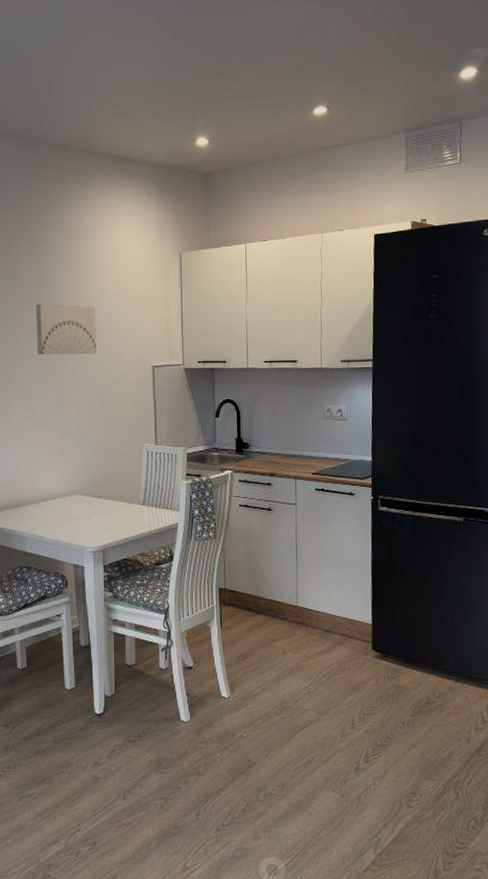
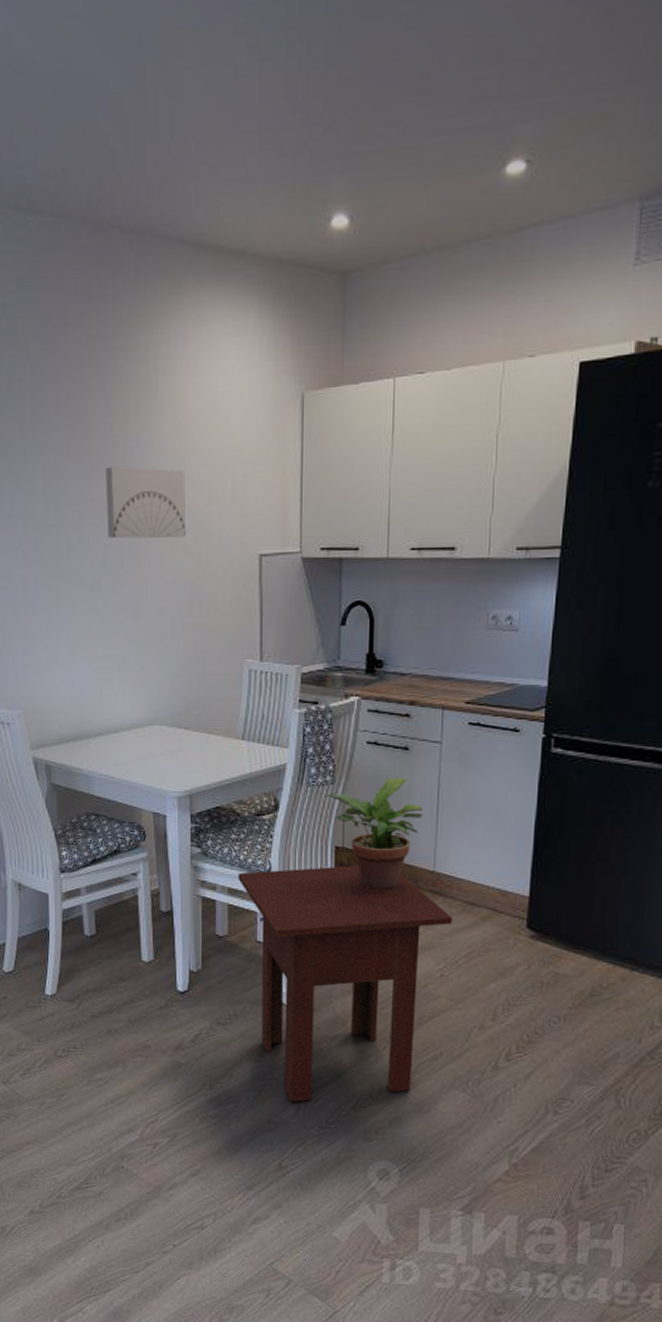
side table: none [142,603,315,807] -> present [238,865,453,1102]
potted plant: none [208,532,286,621] -> present [324,777,423,889]

